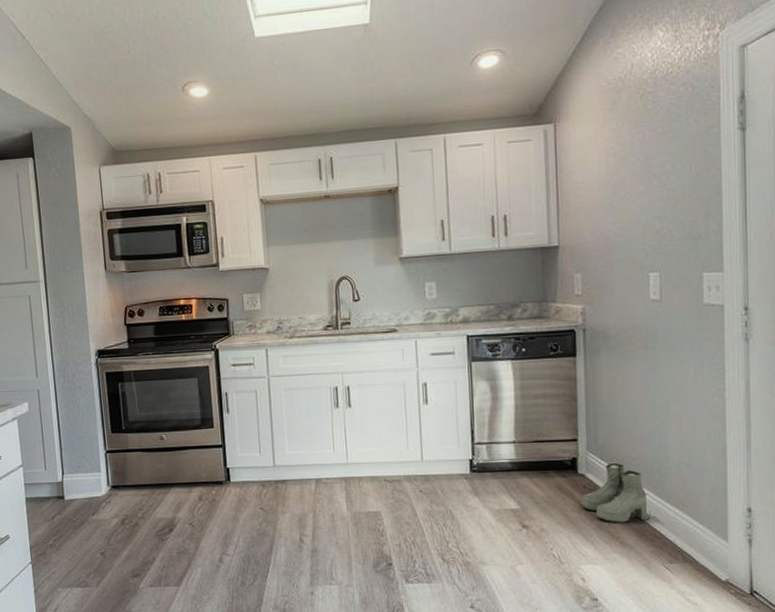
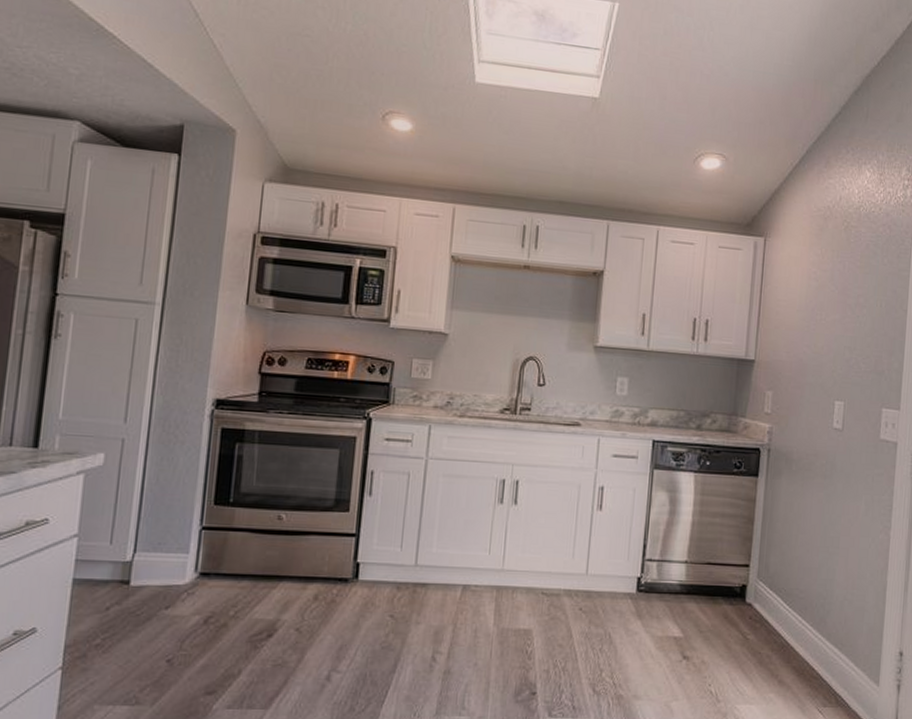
boots: present [581,462,651,523] -> none [745,593,811,660]

